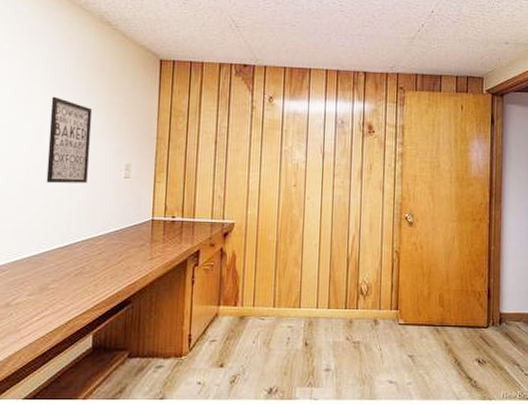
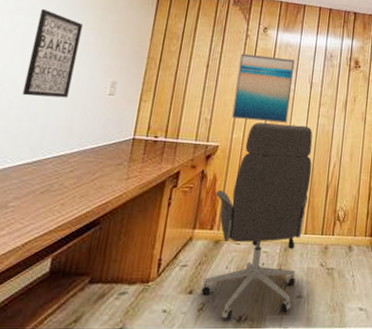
office chair: none [231,196,331,392] -> present [201,122,313,320]
wall art: none [245,126,305,196] -> present [232,53,295,123]

